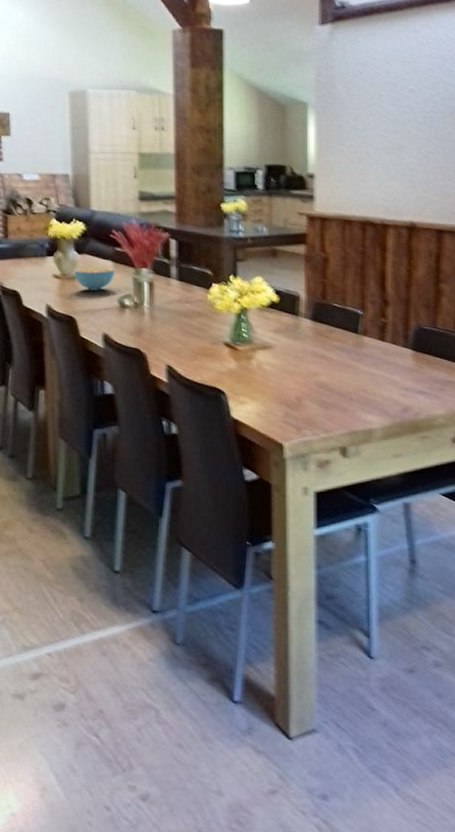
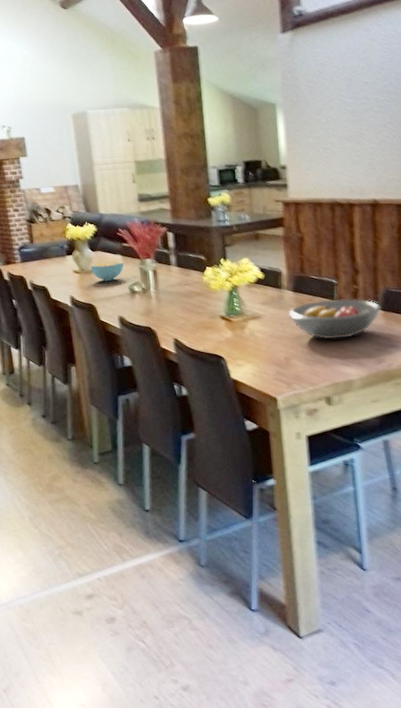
fruit bowl: none [305,332,411,380] -> present [289,298,381,340]

